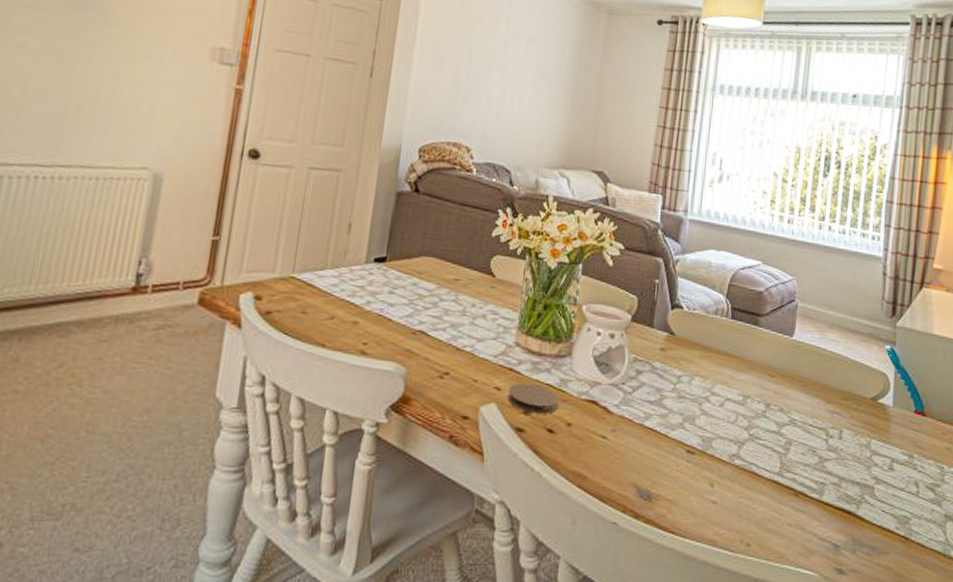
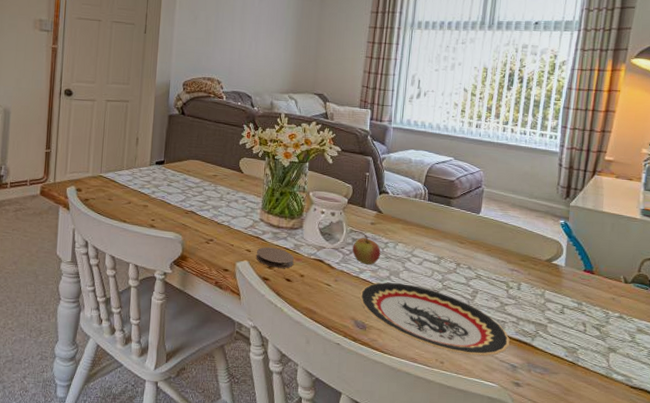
apple: none [636,365,672,407] -> present [352,235,381,265]
plate: none [643,431,831,533] -> present [359,282,510,356]

